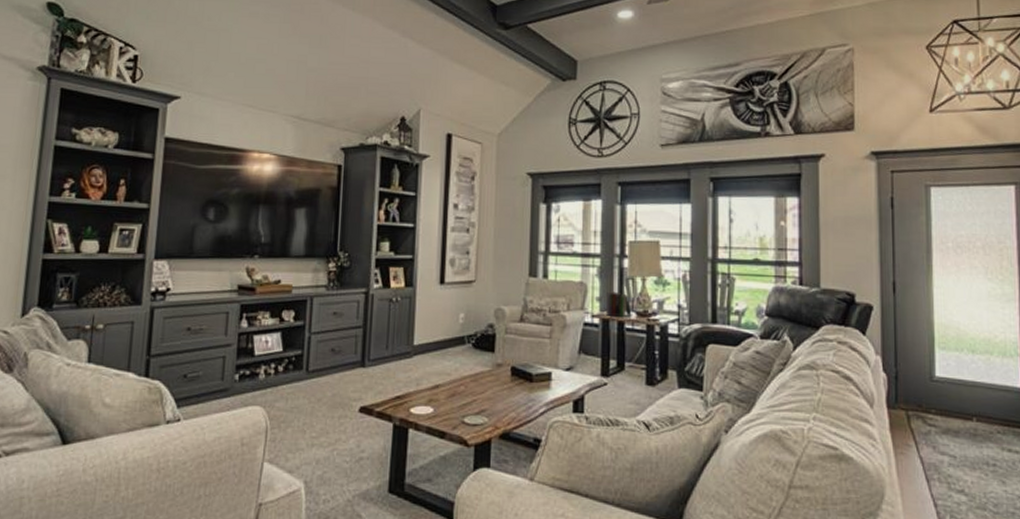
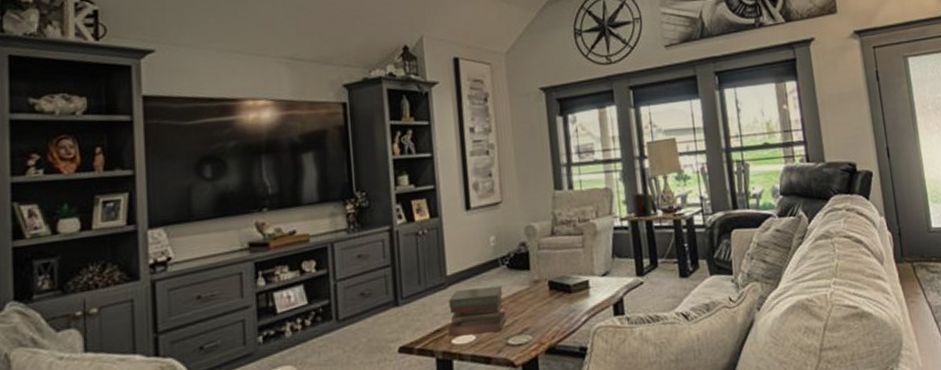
books: none [407,361,466,409] -> present [448,285,507,337]

